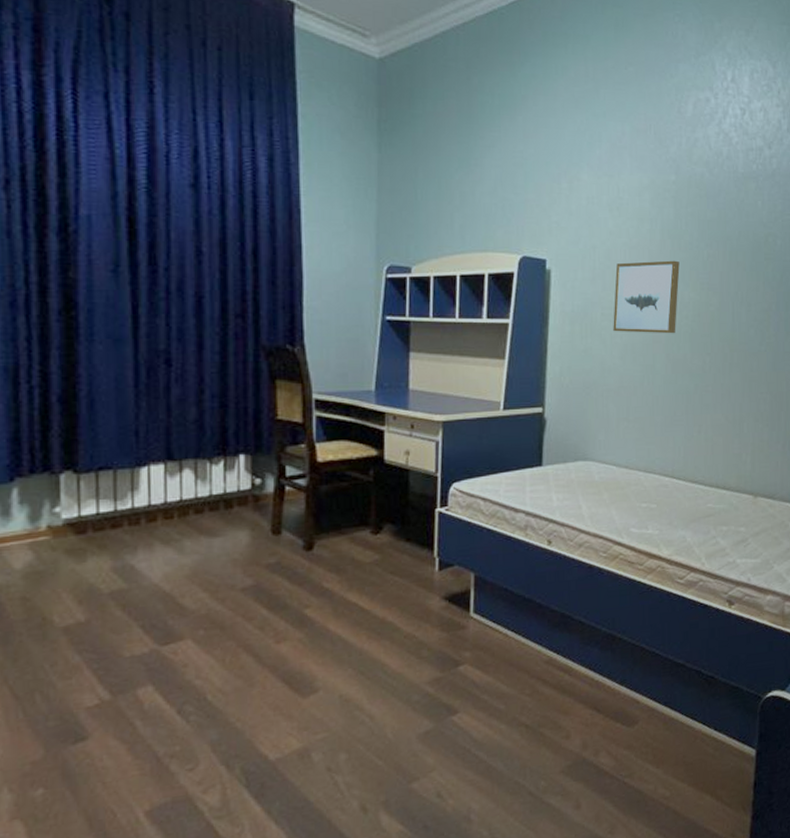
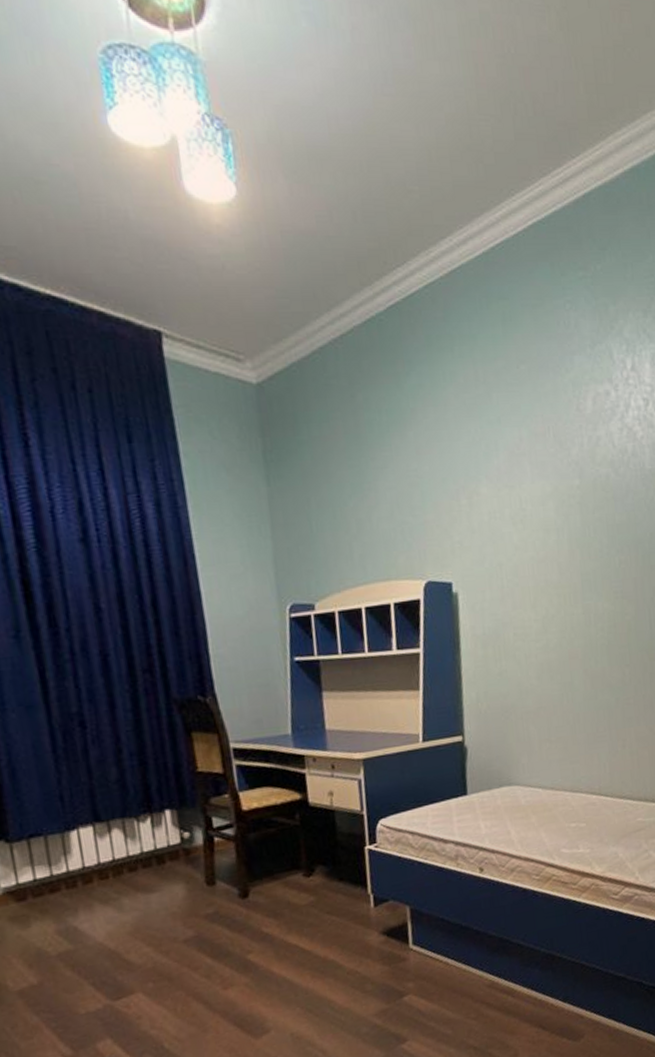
wall art: present [613,260,680,334] -> none [525,570,592,652]

